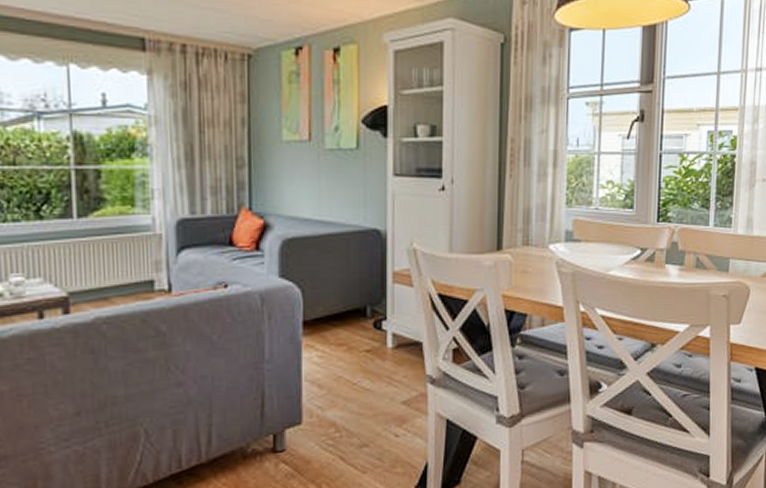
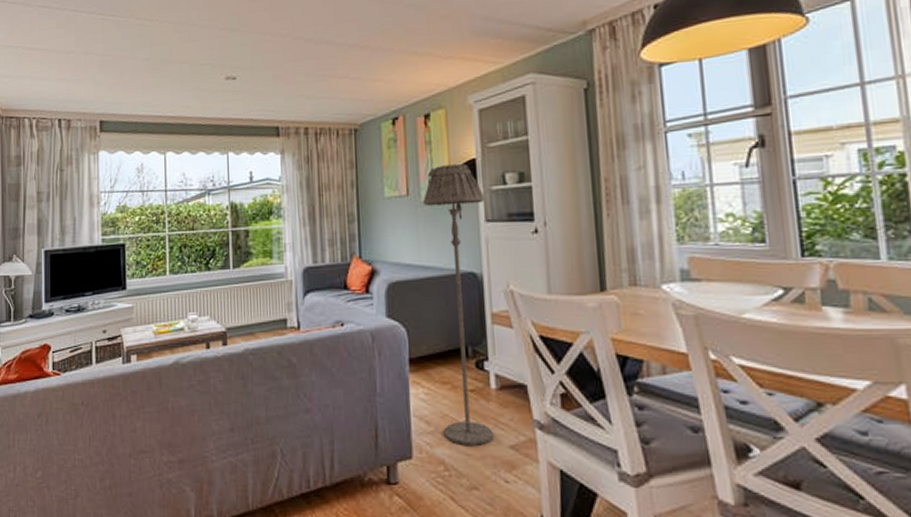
floor lamp: none [326,110,395,406] -> present [422,164,494,445]

